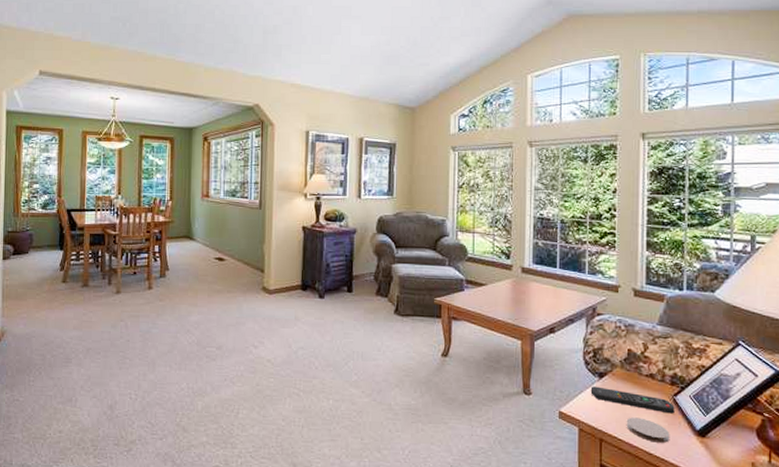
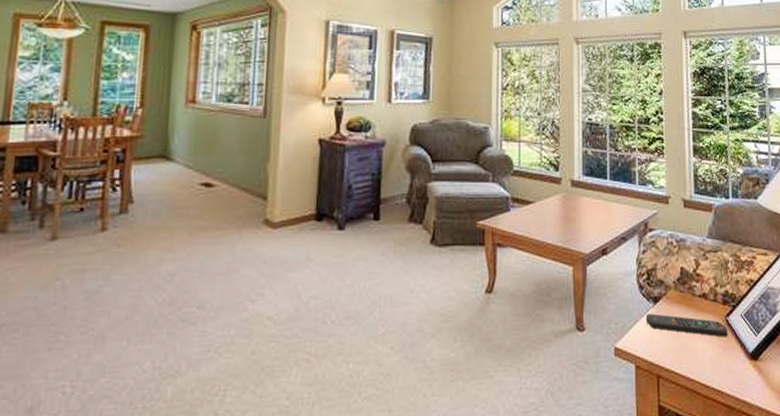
coaster: present [626,417,670,443] -> none [682,345,725,373]

